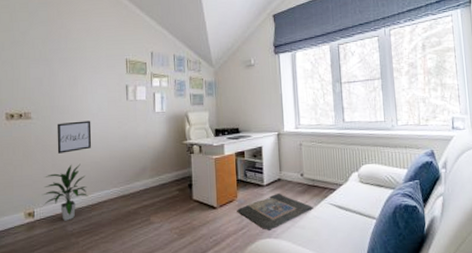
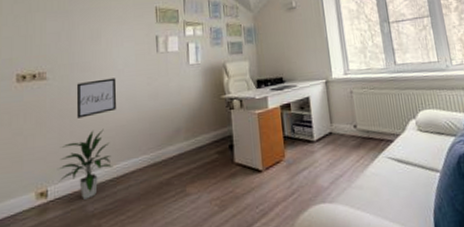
rug: present [237,193,314,232] -> none [285,149,371,195]

